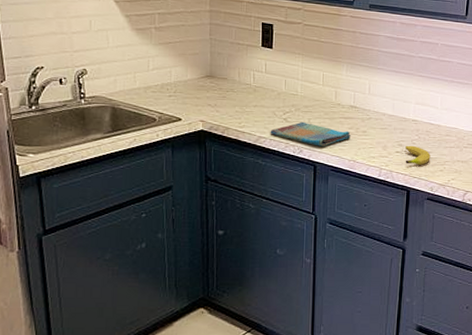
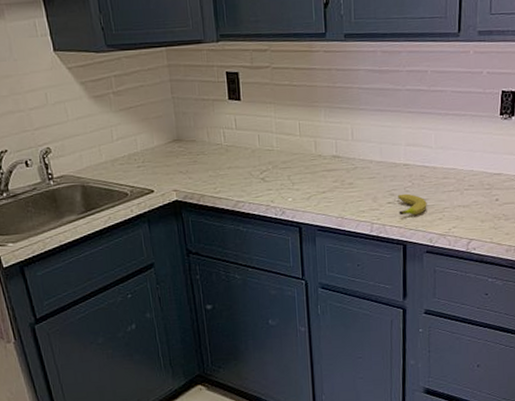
dish towel: present [270,121,352,147] -> none [248,179,337,205]

